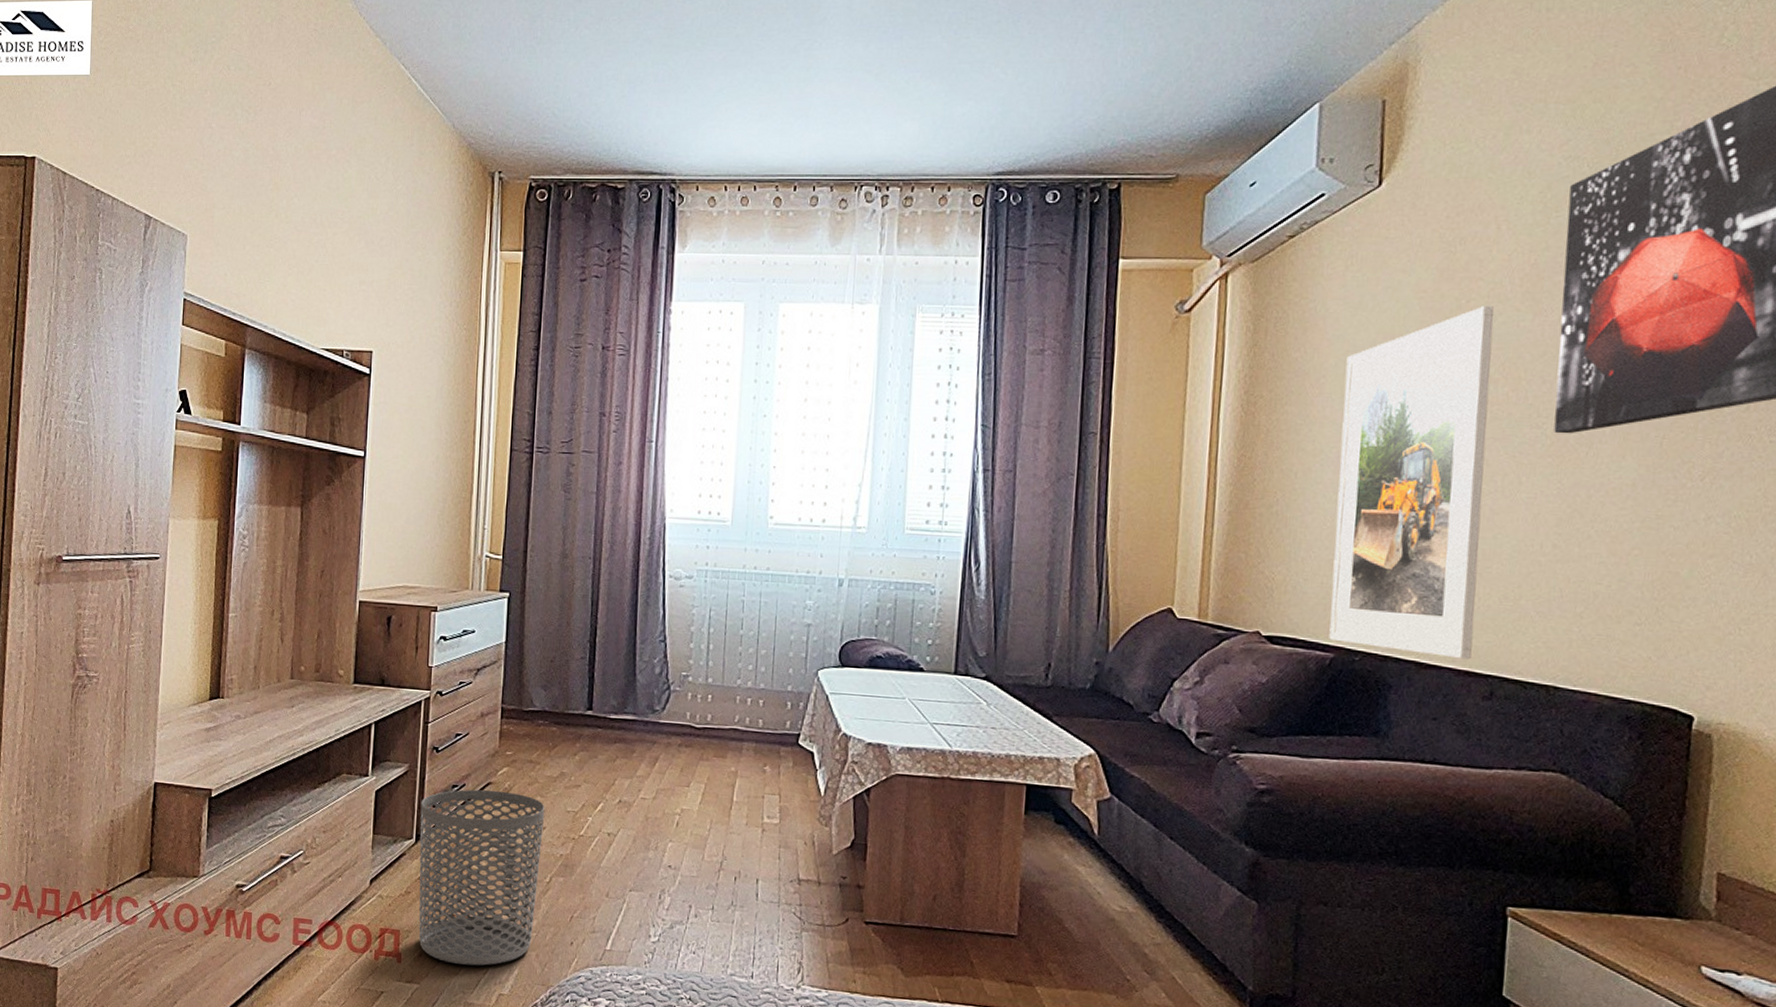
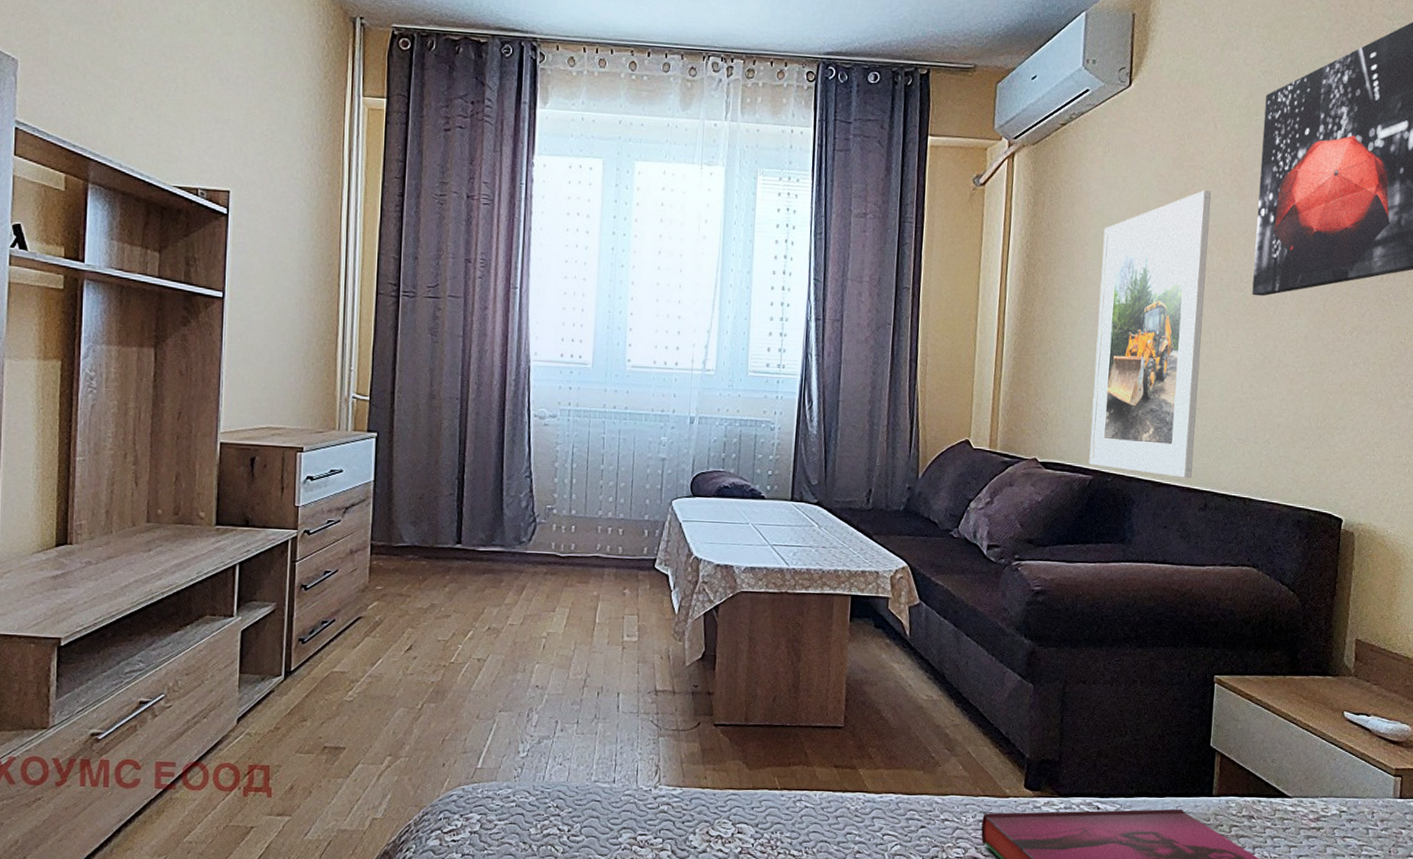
waste bin: present [418,789,545,966] -> none [288,624,416,794]

